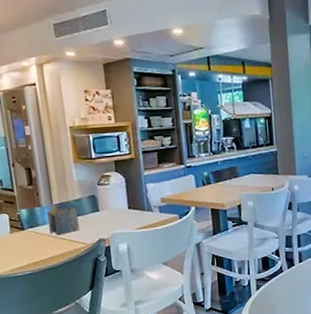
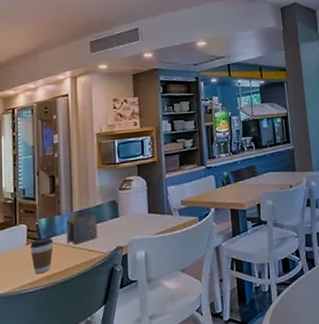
coffee cup: none [14,227,37,260] -> present [31,237,54,274]

